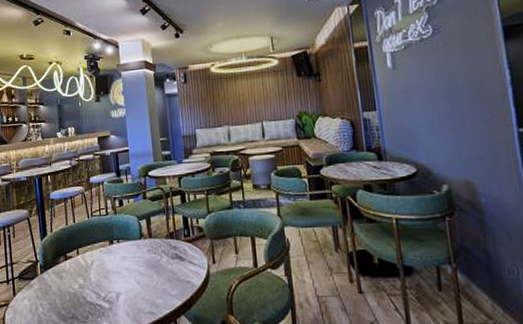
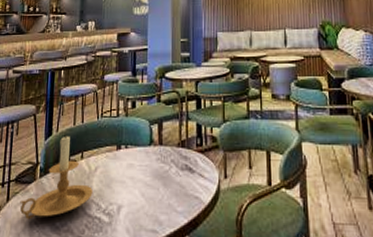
candle holder: none [26,234,92,310] -> present [20,134,93,220]

